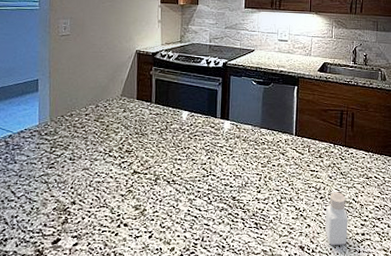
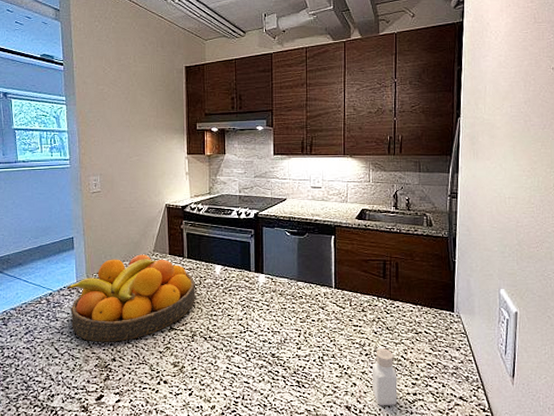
fruit bowl: none [27,98,161,185] -> present [66,254,195,342]

